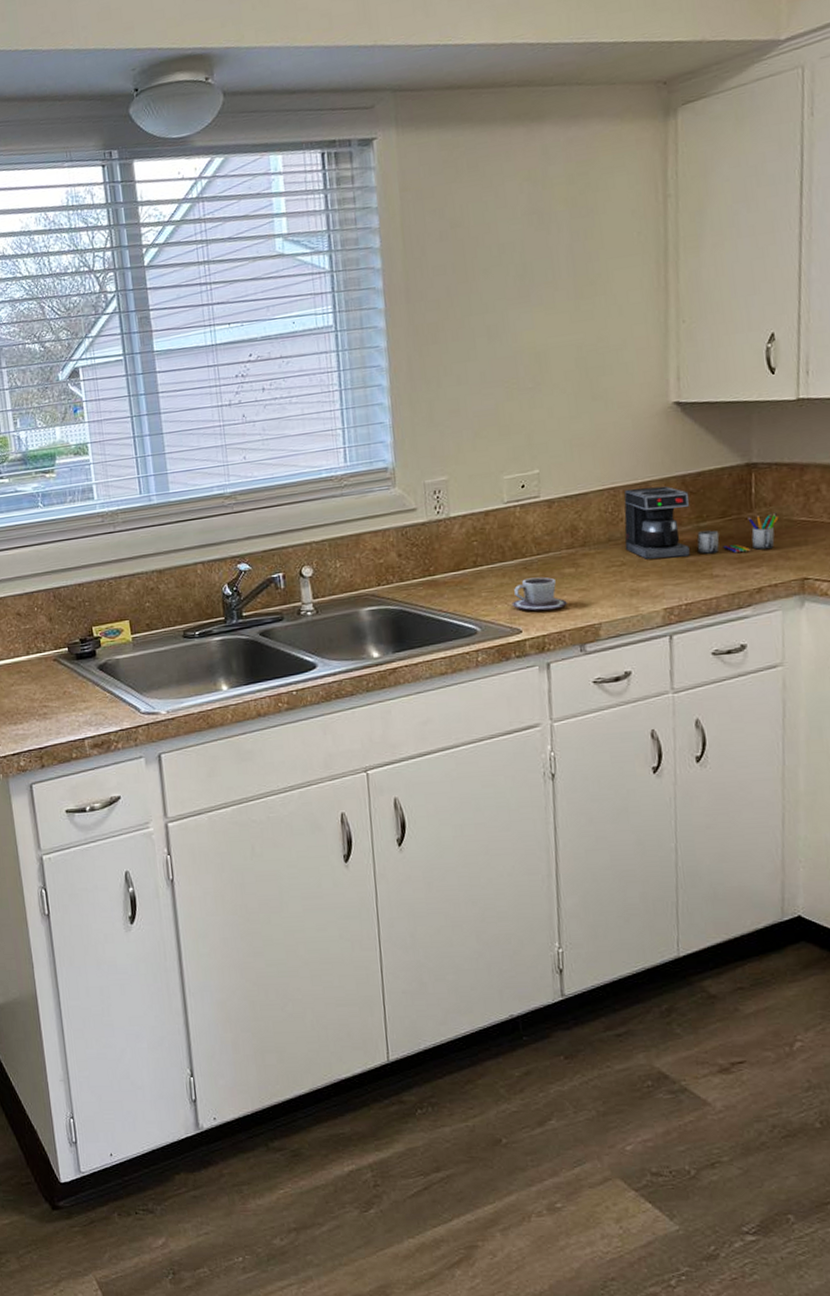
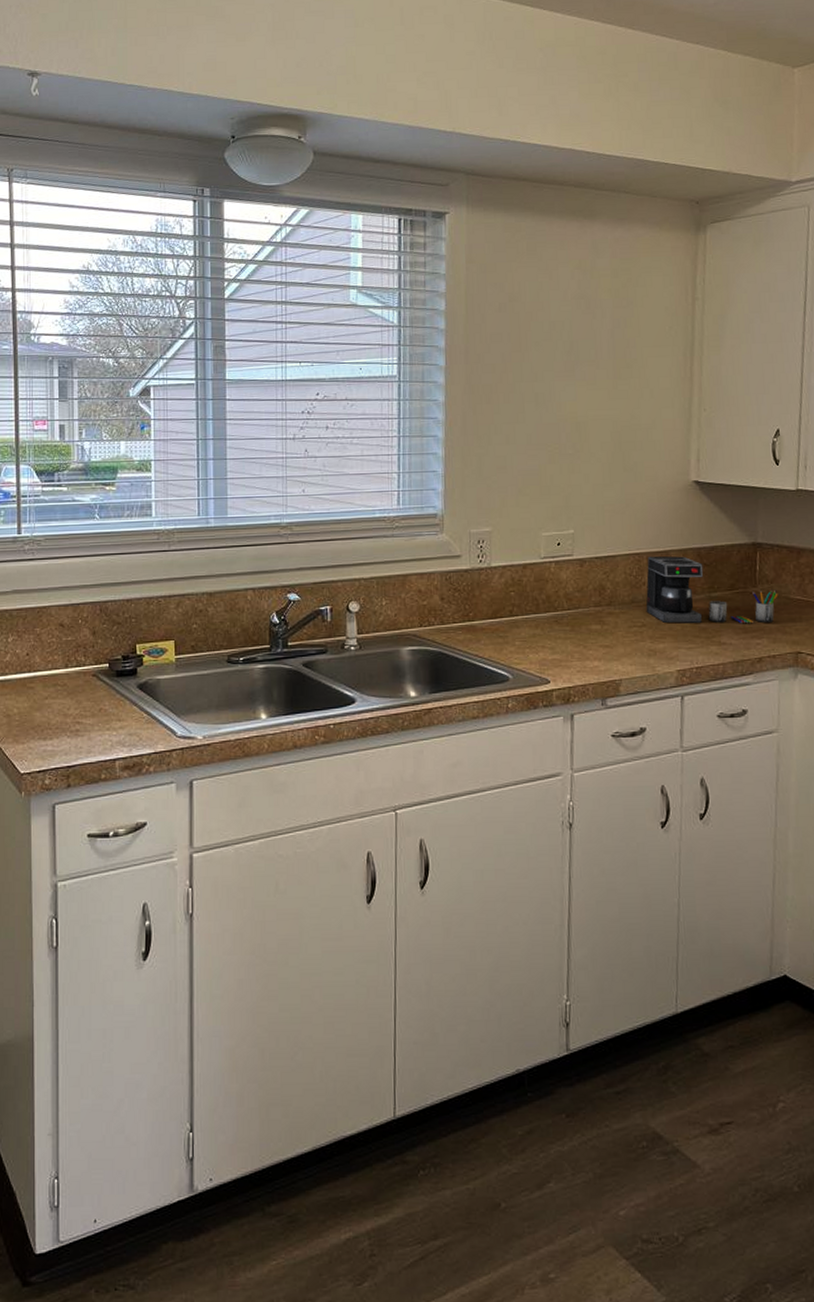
cup: present [511,577,569,611] -> none [542,631,593,664]

